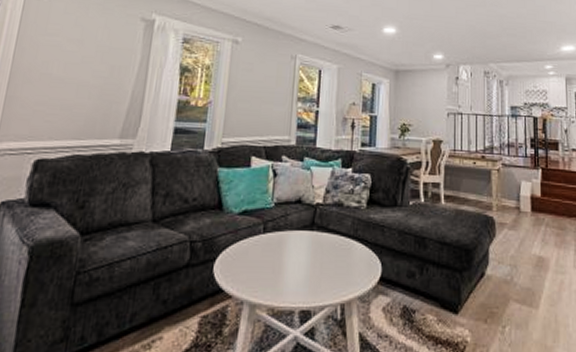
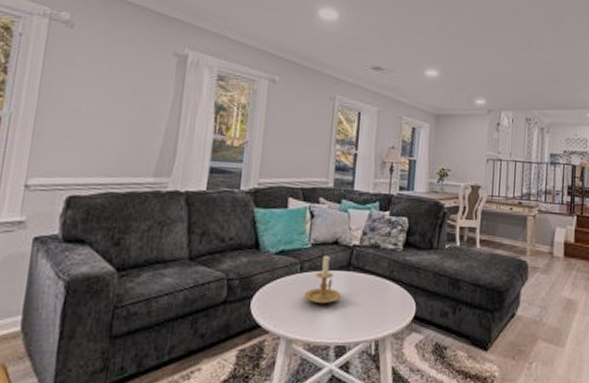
candle holder: none [267,214,305,266] -> present [303,255,341,304]

